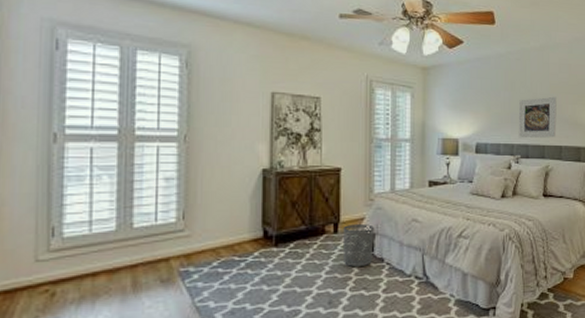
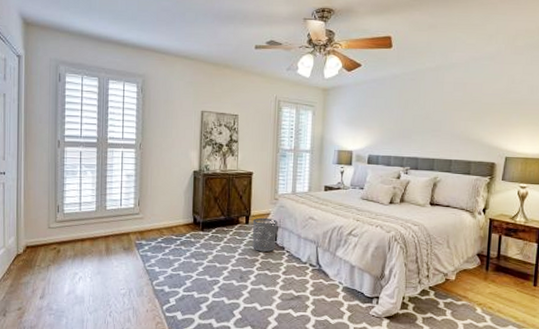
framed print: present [518,96,557,139] -> none [409,113,449,152]

